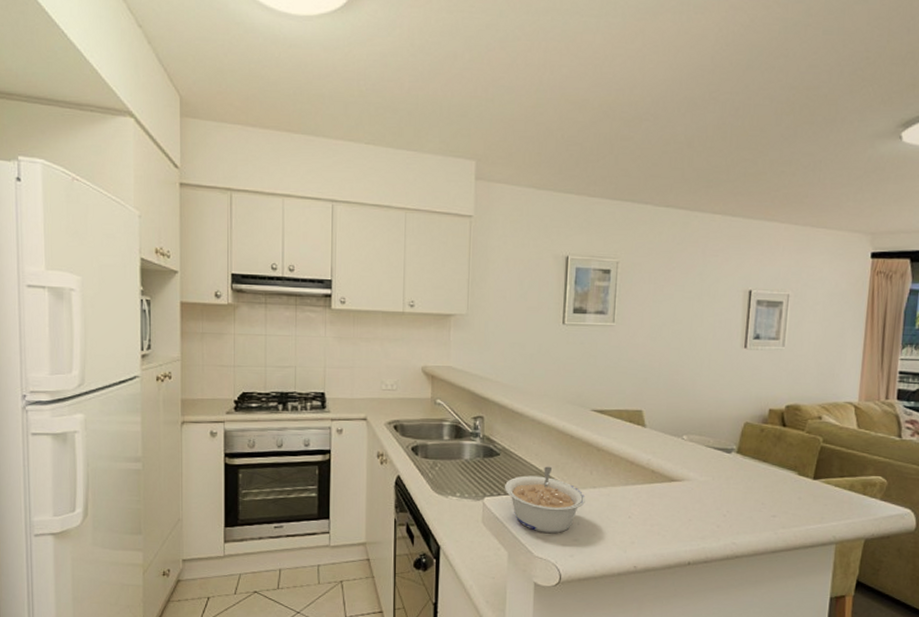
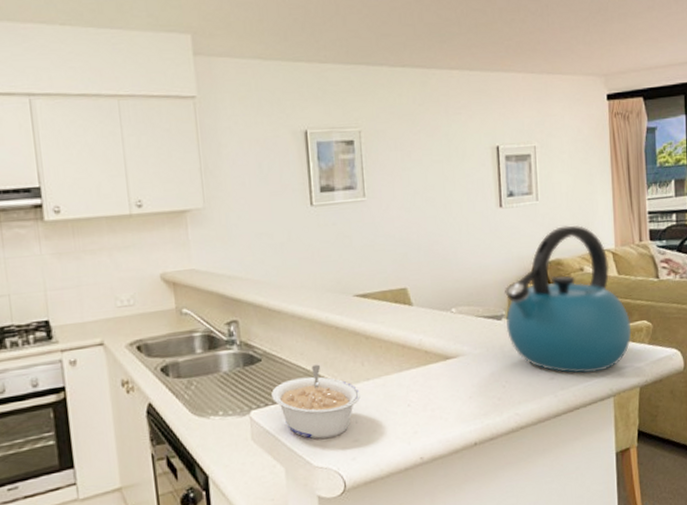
kettle: none [735,374,865,518] -> present [505,225,632,374]

